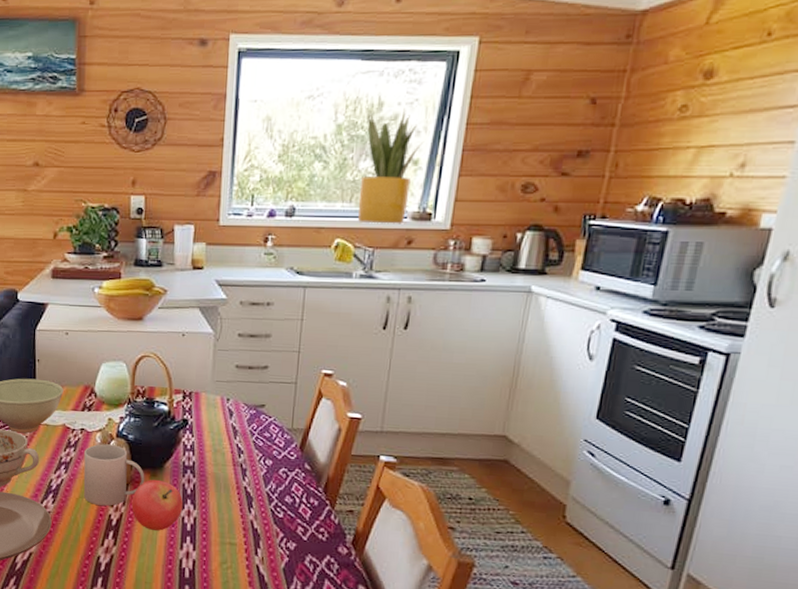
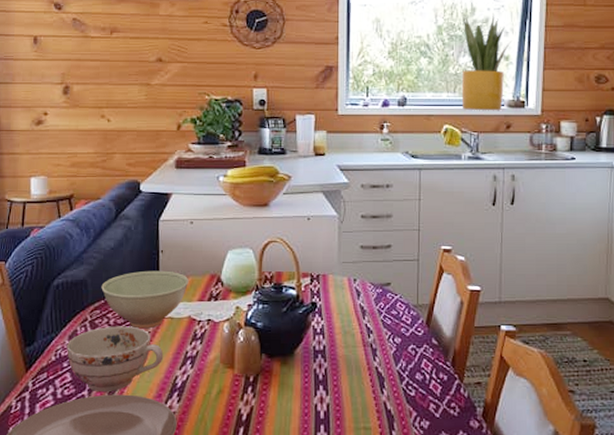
mug: present [83,444,145,506] -> none [211,334,275,400]
fruit: present [131,479,184,531] -> none [262,367,316,422]

